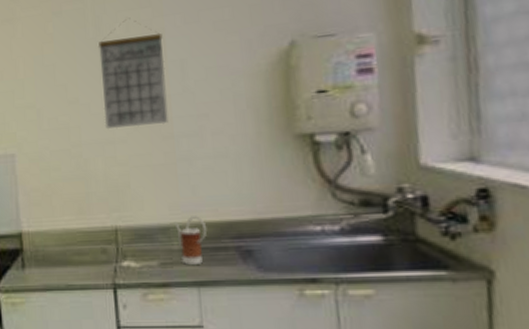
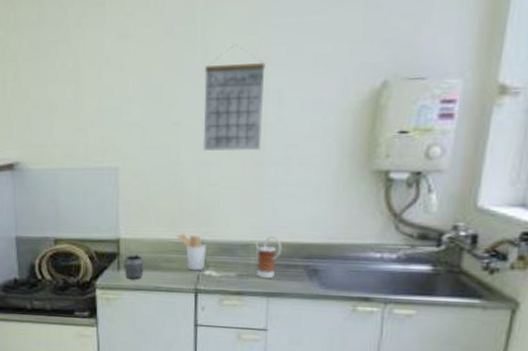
mug: none [28,248,52,278] -> present [123,254,144,280]
utensil holder: none [86,221,122,263] -> present [176,234,207,271]

